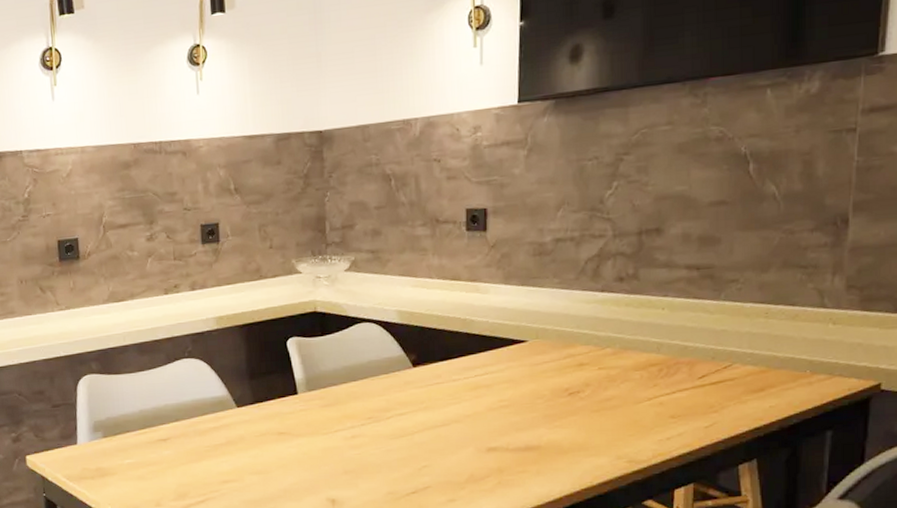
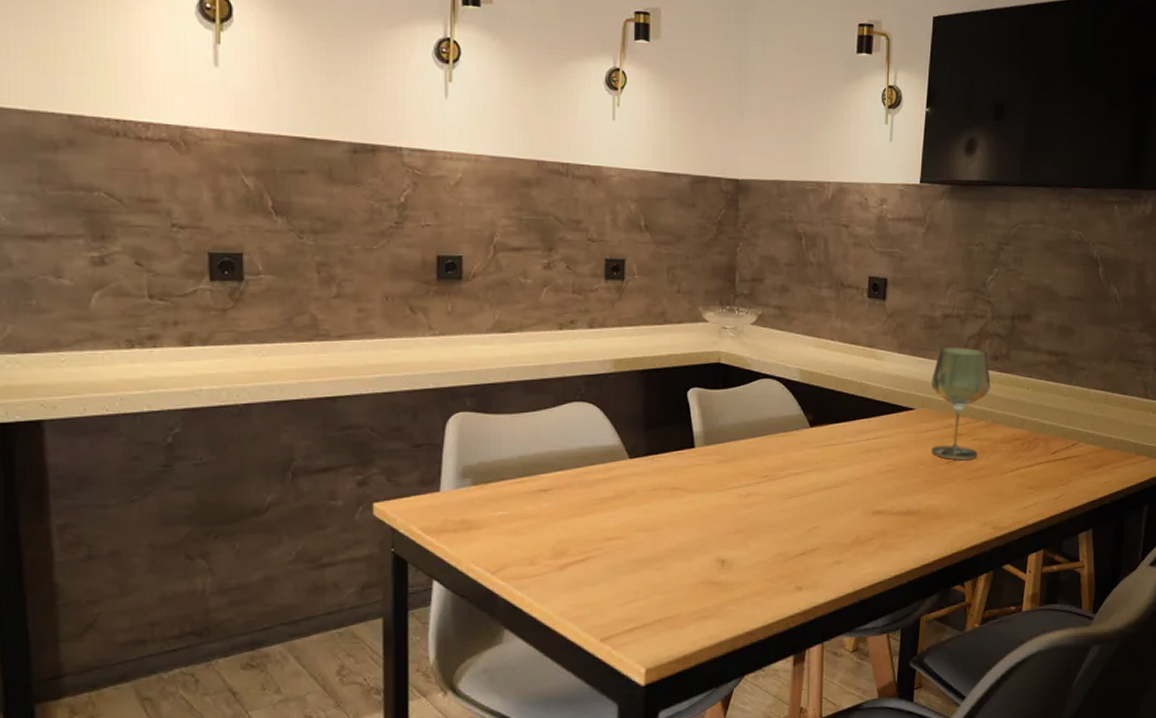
wine glass: none [545,271,617,391] -> present [931,346,991,460]

